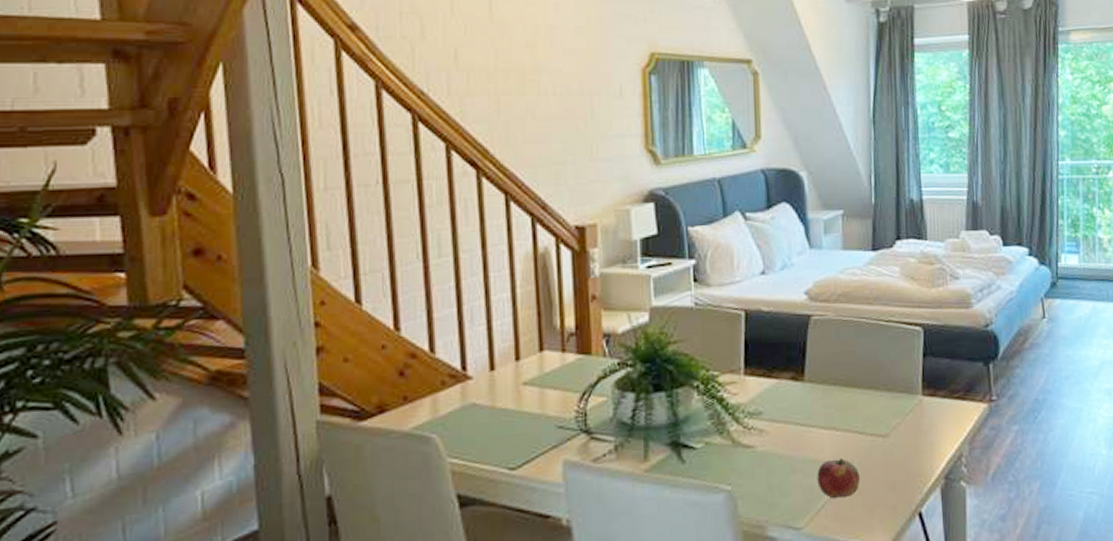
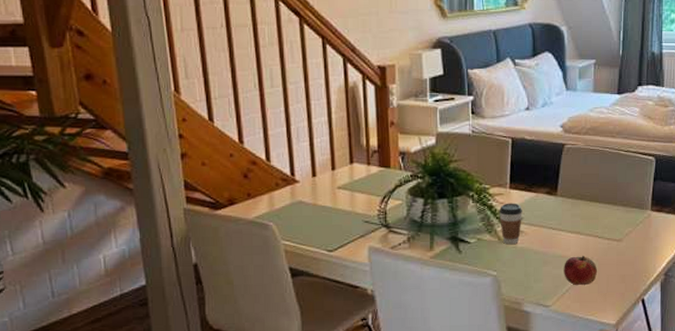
coffee cup: none [731,393,762,449] -> present [499,203,522,245]

